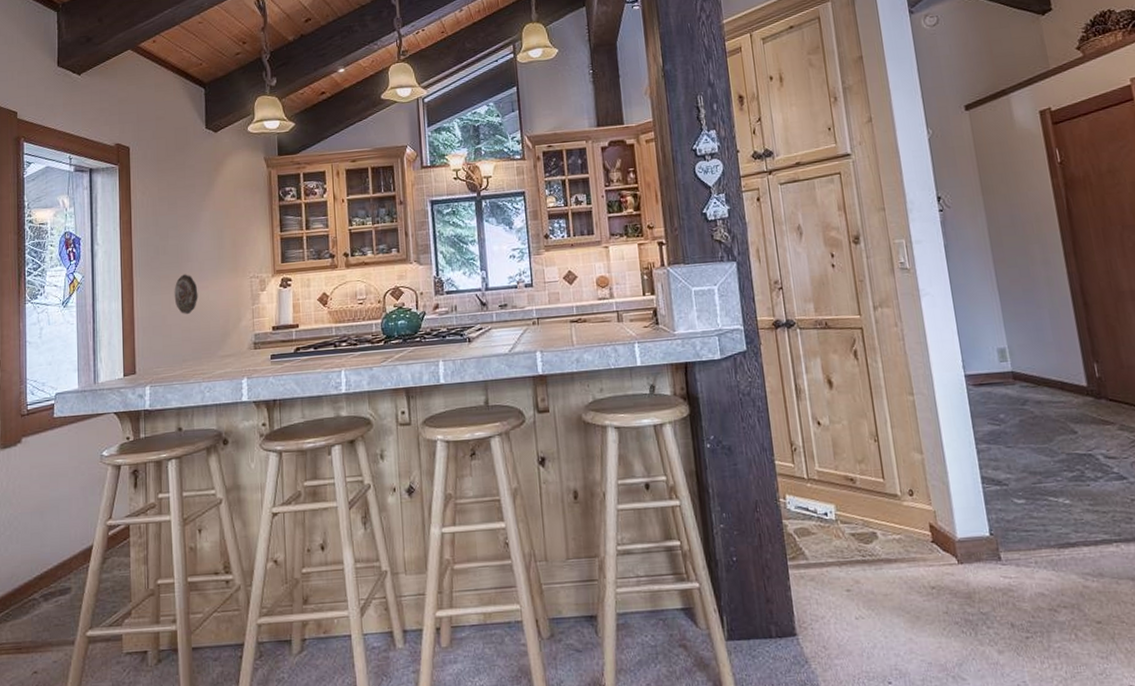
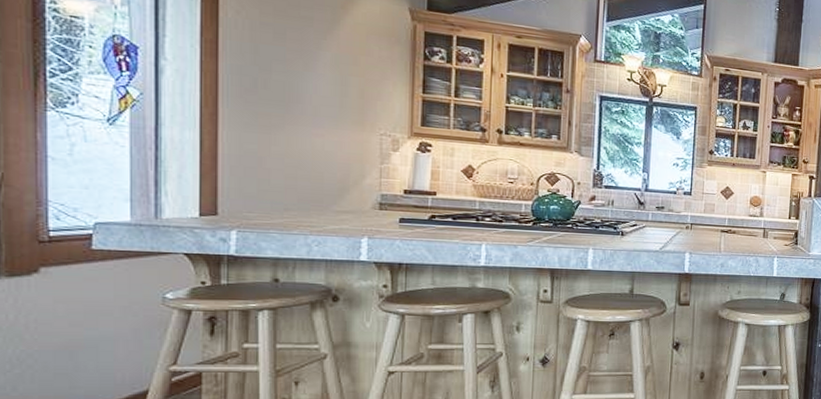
decorative plate: present [174,274,198,315] -> none [276,116,310,162]

